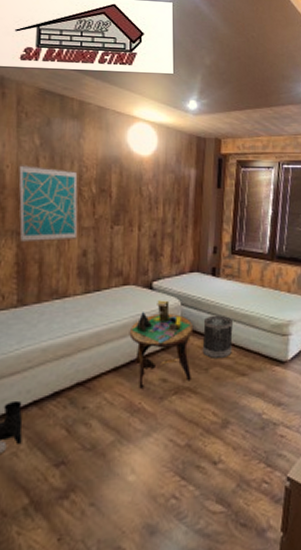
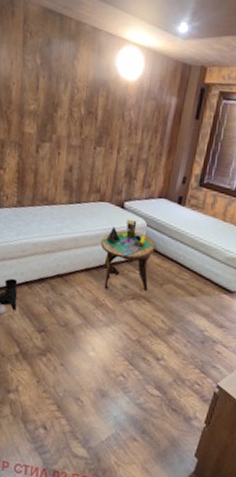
wall art: present [19,164,78,243] -> none [21,81,70,157]
wastebasket: present [202,315,234,358] -> none [159,239,192,278]

